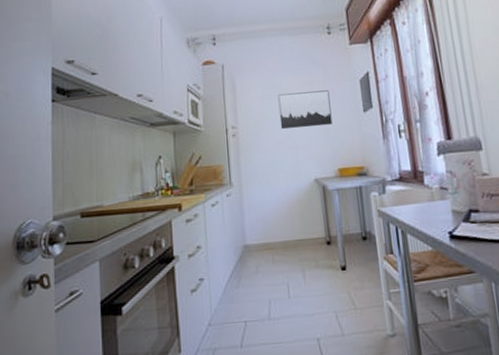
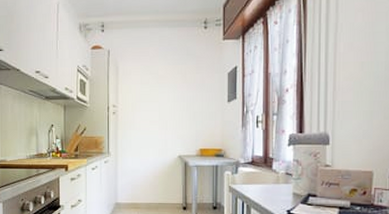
wall art: present [277,90,333,129] -> none [154,80,199,112]

